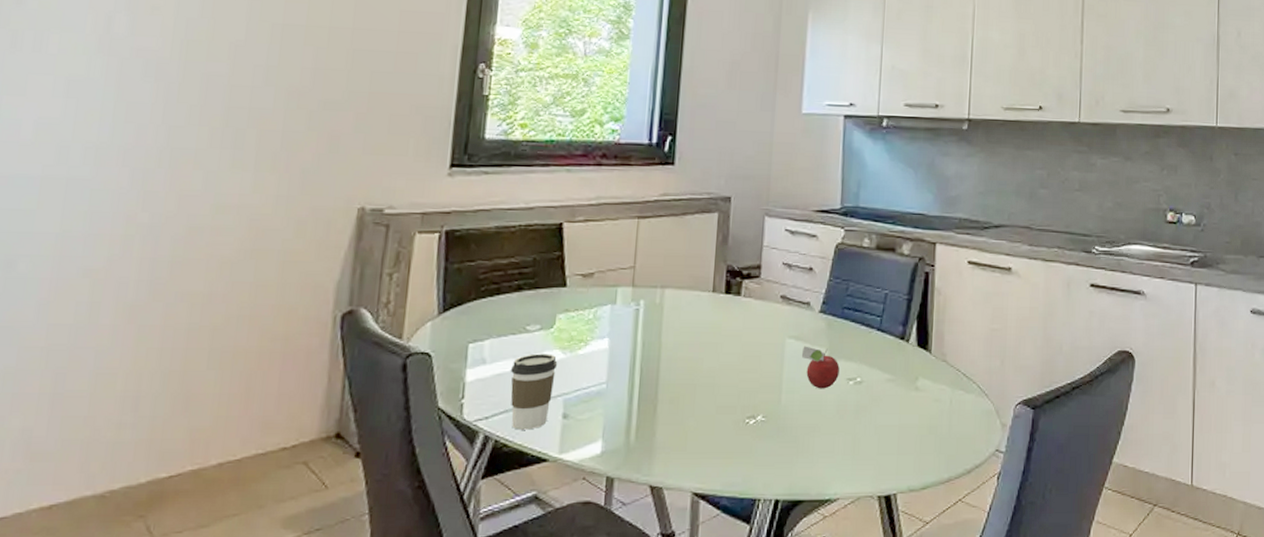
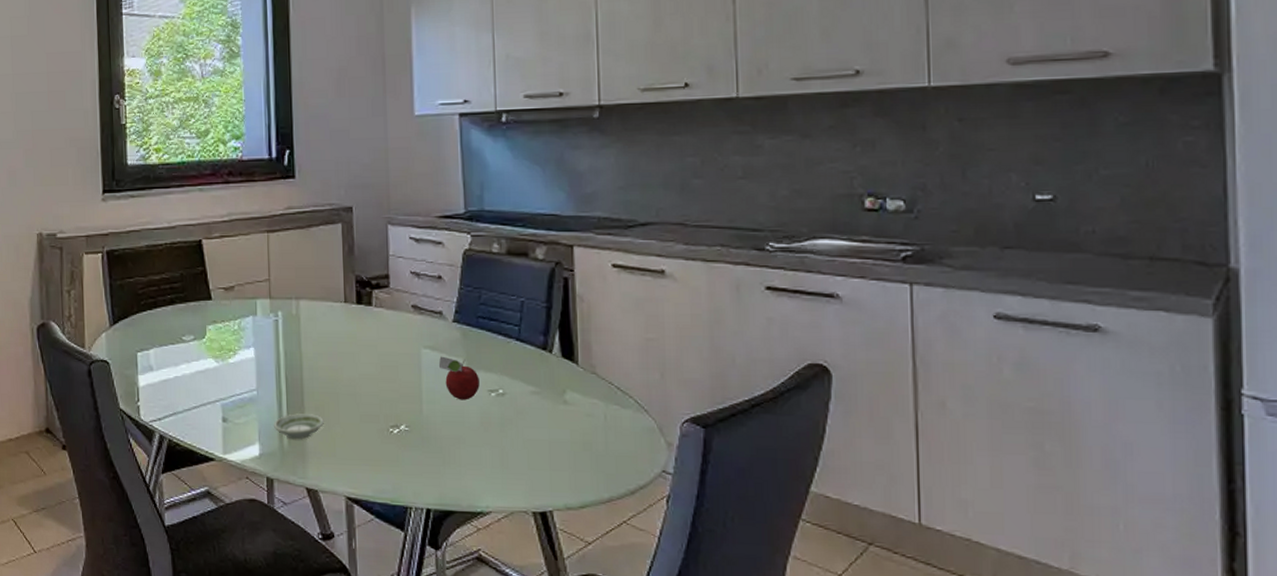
coffee cup: present [510,353,558,430] -> none [174,362,213,431]
saucer: none [621,407,677,435] -> present [274,413,324,440]

